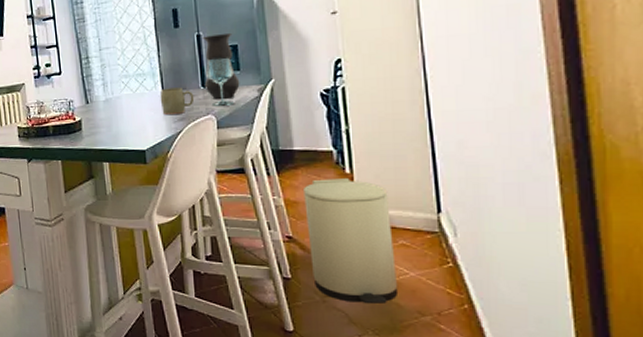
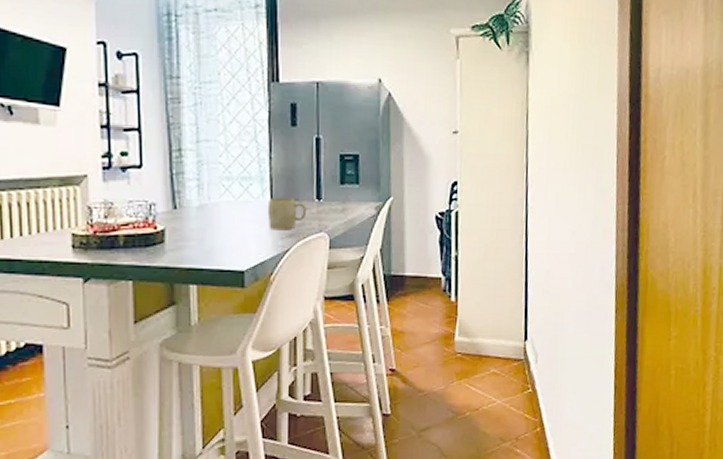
vase: present [202,33,240,99] -> none [320,140,358,215]
wine glass: present [206,57,235,106] -> none [322,167,353,223]
pedal bin: present [304,178,398,304] -> none [410,306,487,435]

